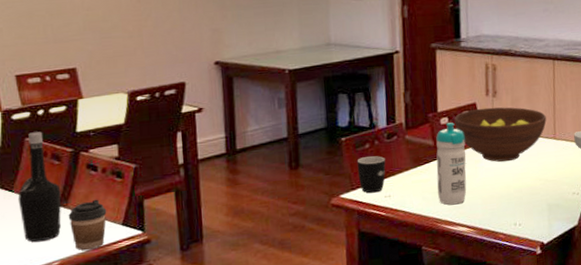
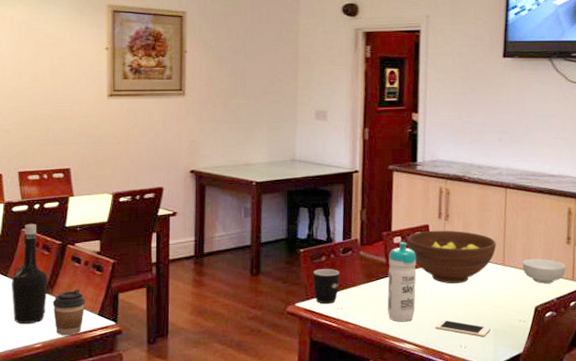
cell phone: none [487,198,545,214] -> present [435,319,491,337]

